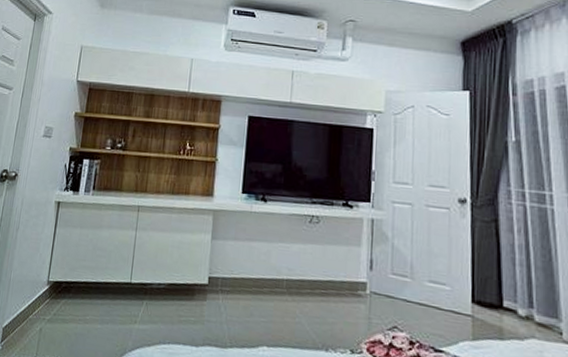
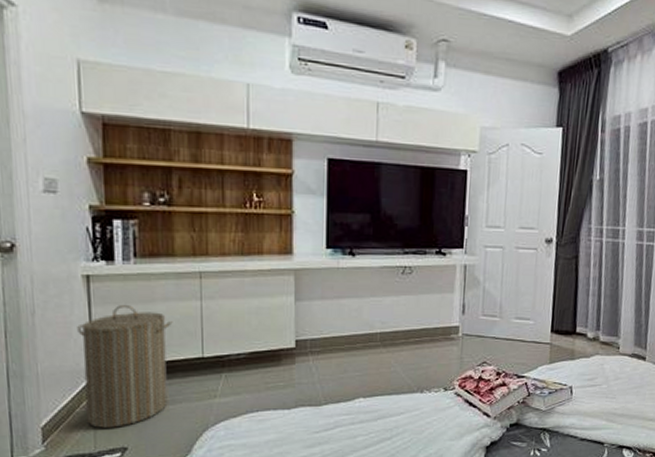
laundry hamper: none [35,228,112,339] -> present [77,304,173,428]

